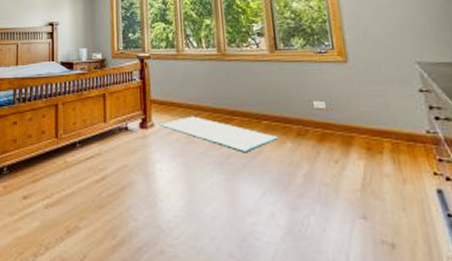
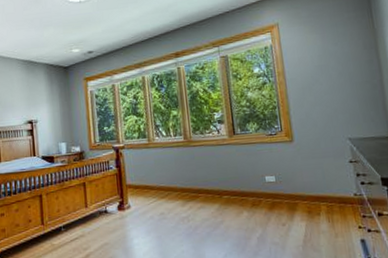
rug: present [160,116,279,151] -> none [135,196,238,223]

